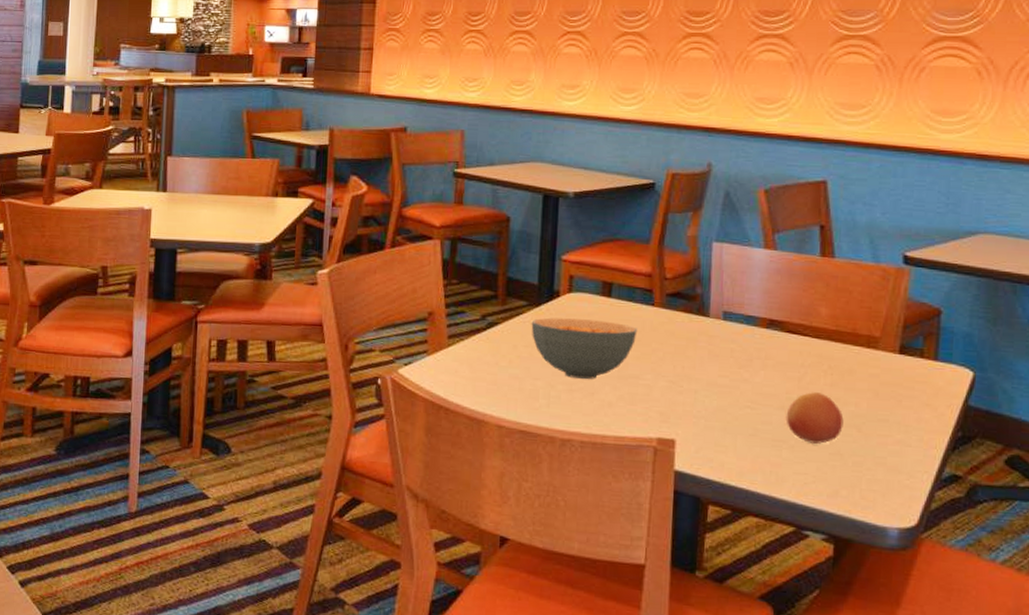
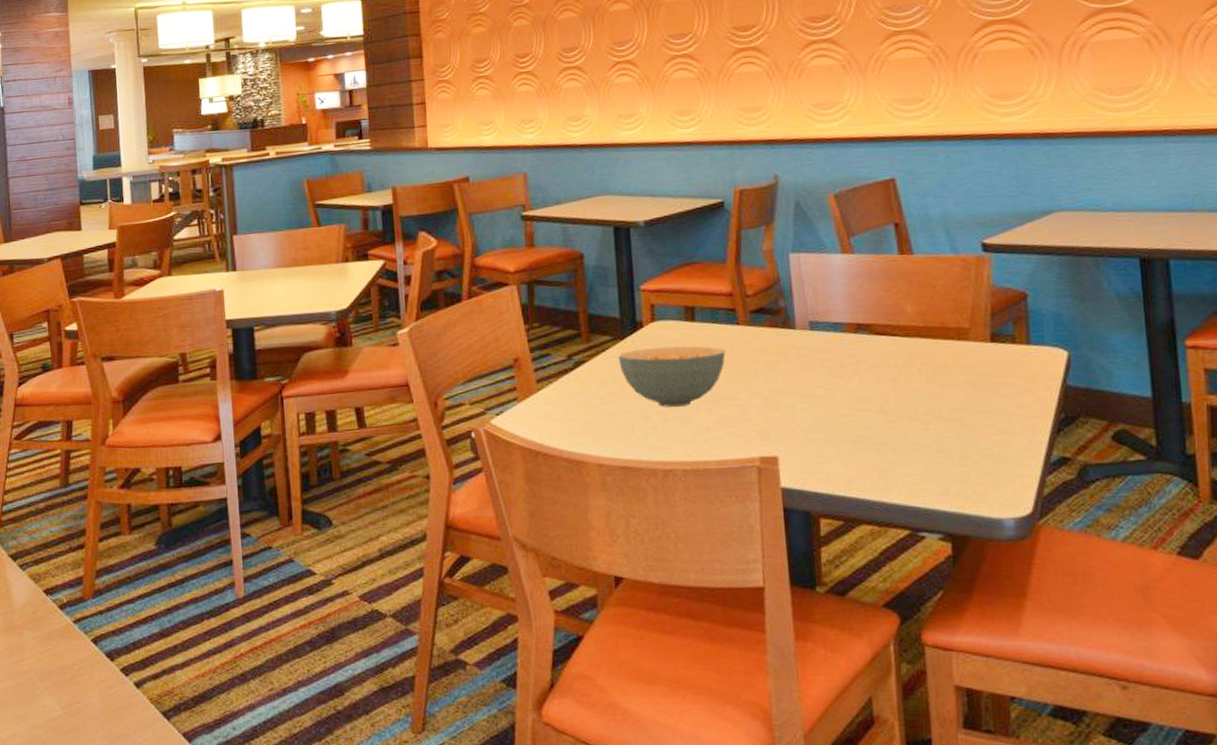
fruit: present [786,392,844,444] -> none [885,391,945,443]

